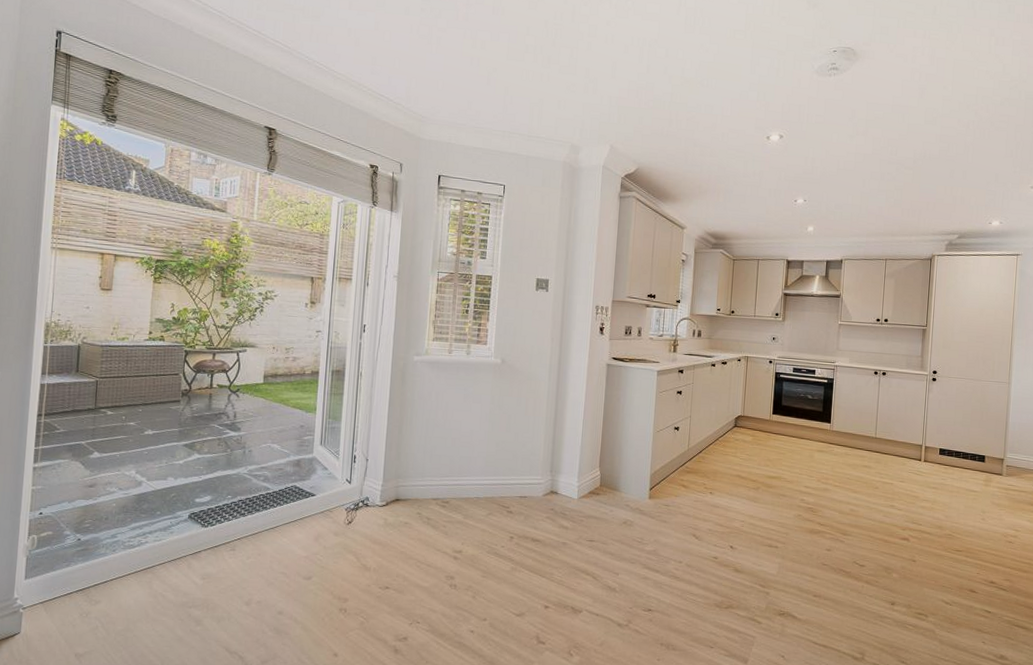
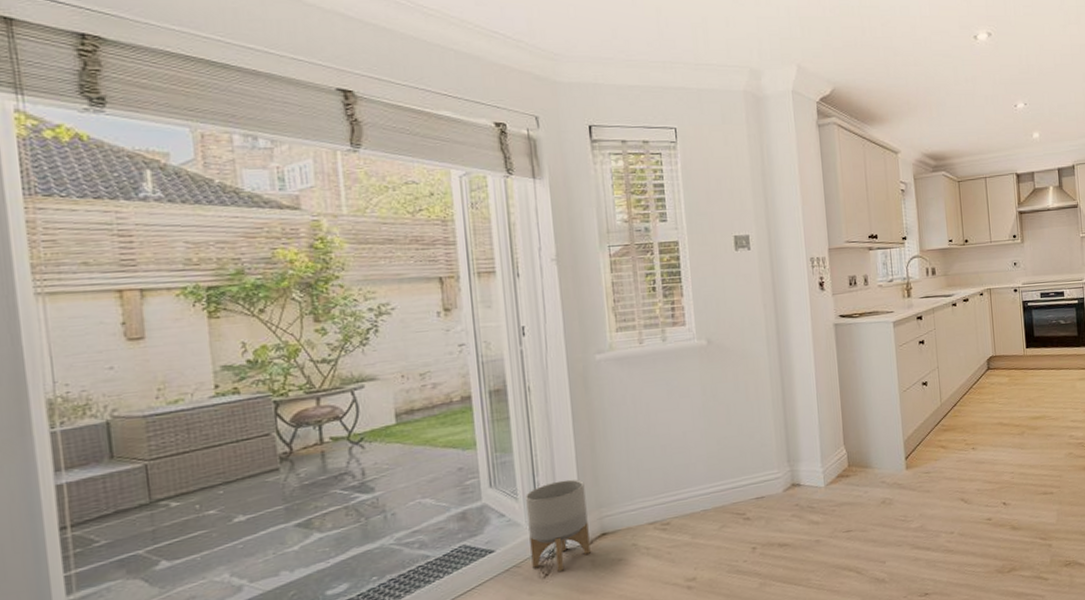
planter: none [341,450,389,522] -> present [526,479,591,571]

